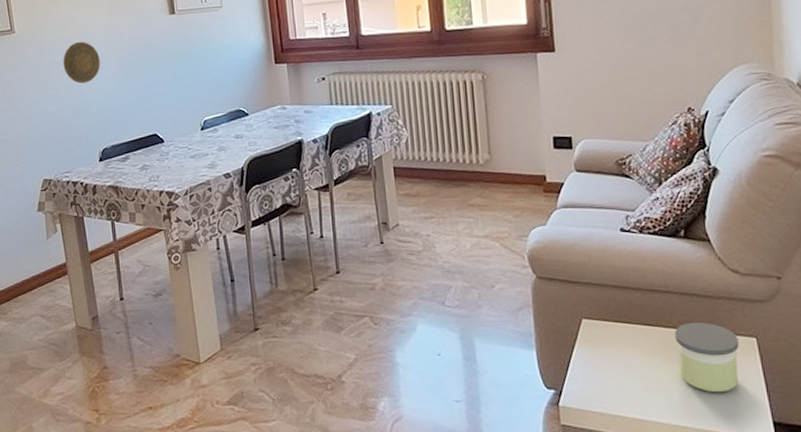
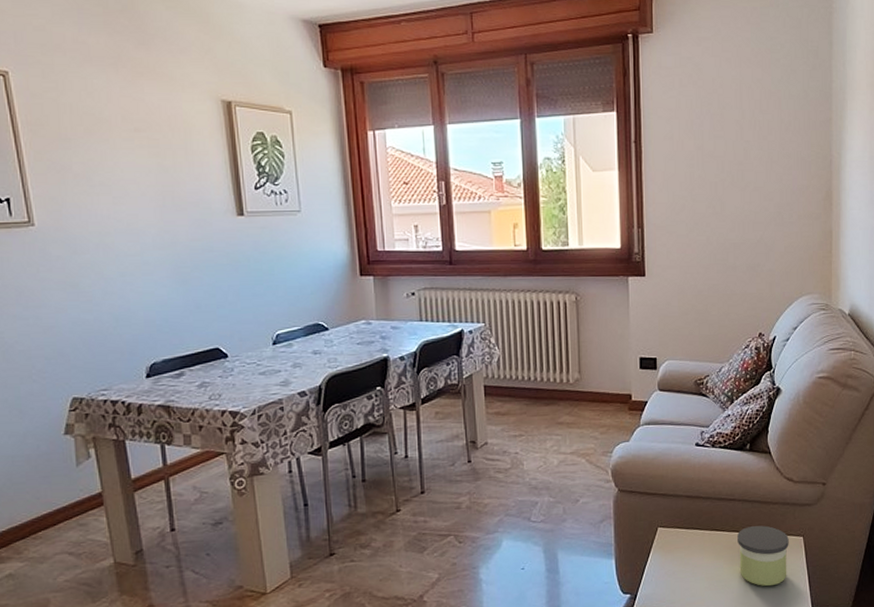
decorative plate: present [63,41,100,84] -> none [100,240,149,289]

